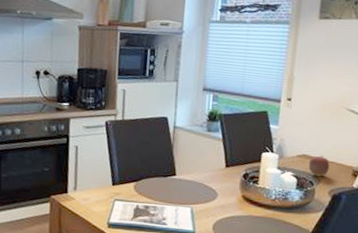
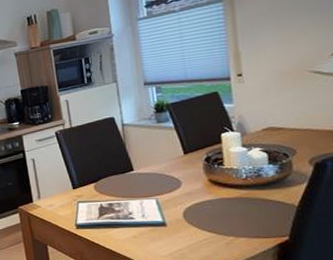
apple: present [308,155,330,177] -> none [277,124,304,148]

